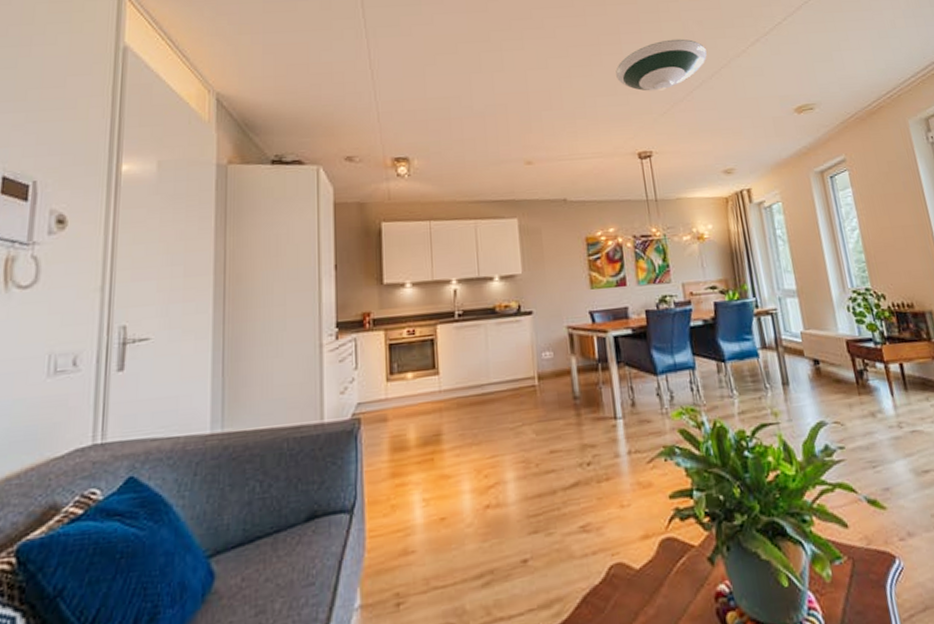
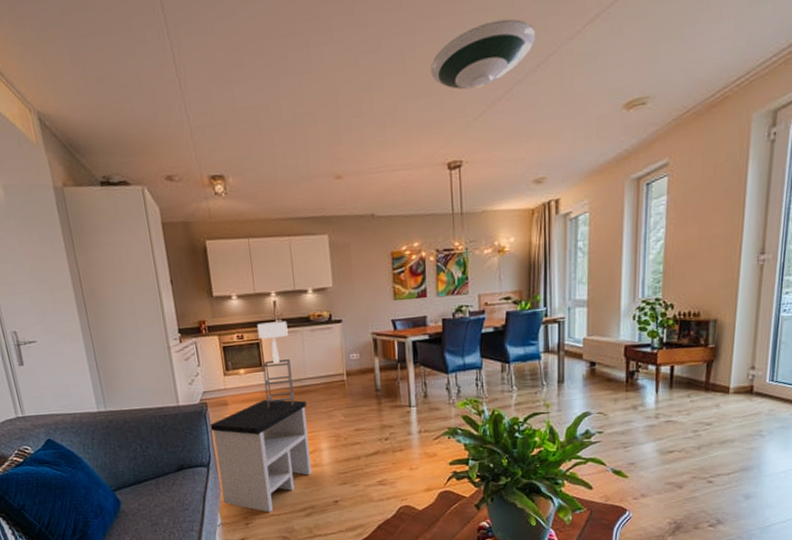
side table: none [361,412,493,584] -> present [210,399,312,513]
table lamp: none [433,312,473,426] -> present [257,321,294,409]

